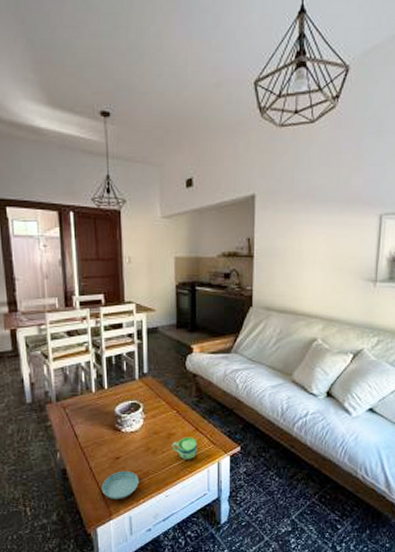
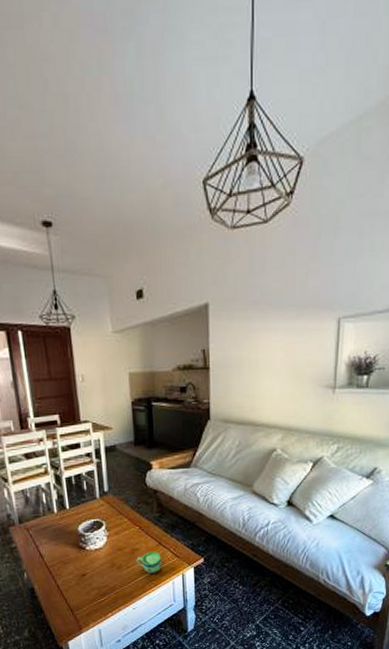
saucer: present [101,471,139,499] -> none [70,587,106,614]

